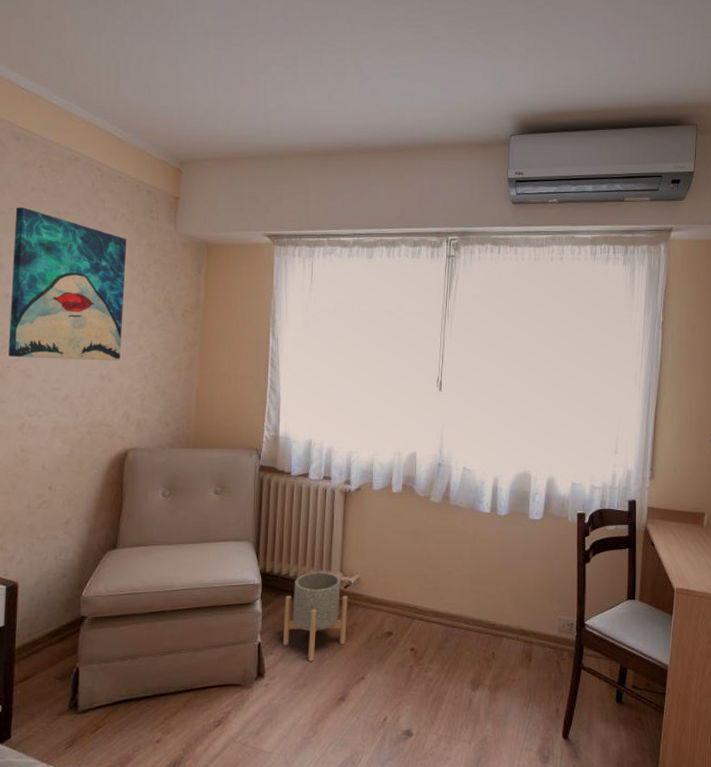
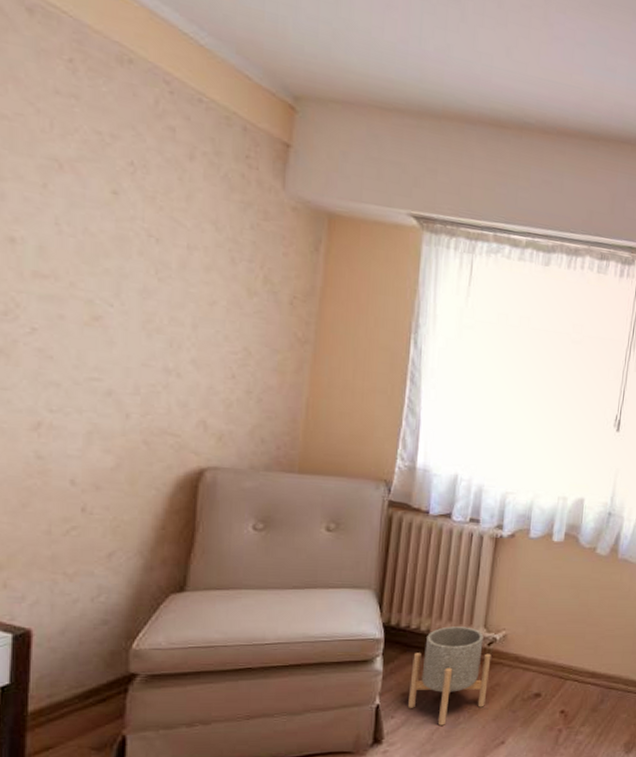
wall art: present [9,207,127,361] -> none [15,113,210,352]

